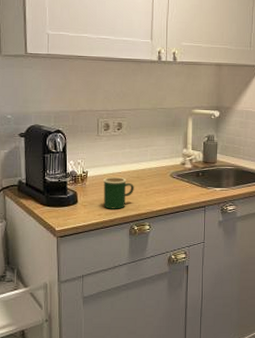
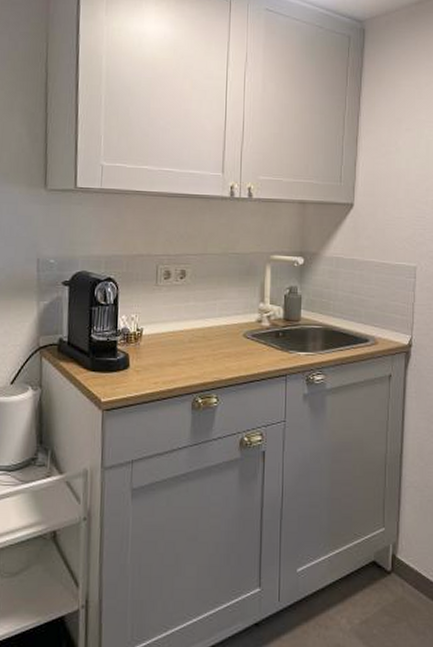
mug: present [103,176,134,209] -> none [160,335,199,377]

